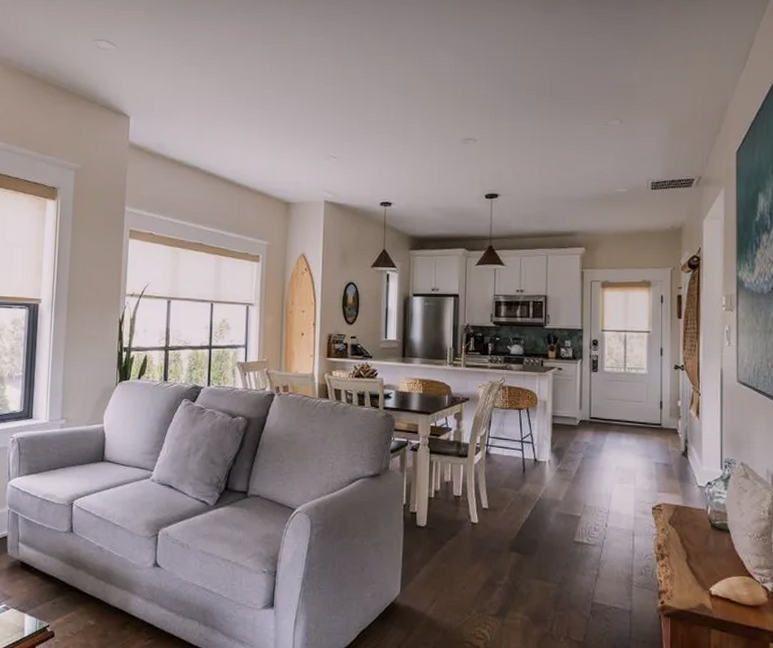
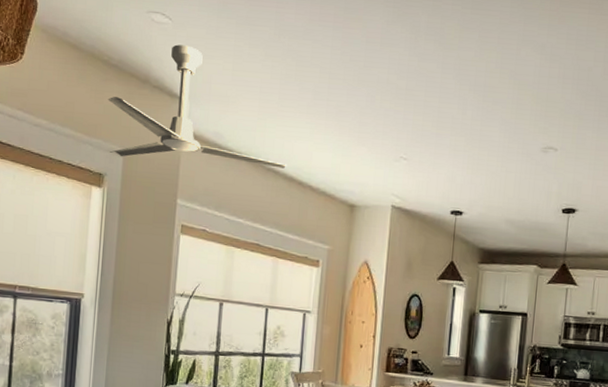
ceiling fan: none [59,67,226,173] -> present [108,44,288,169]

